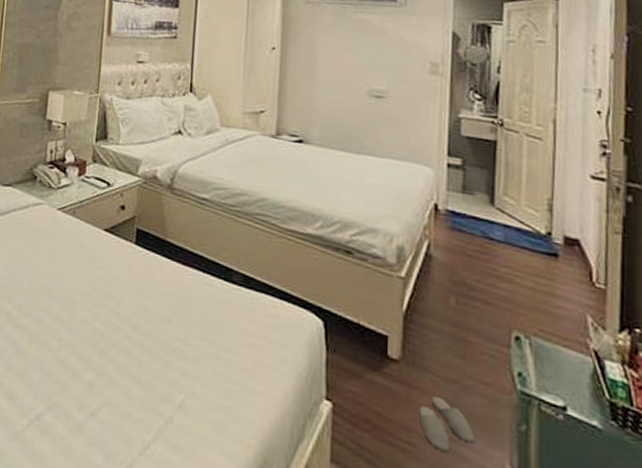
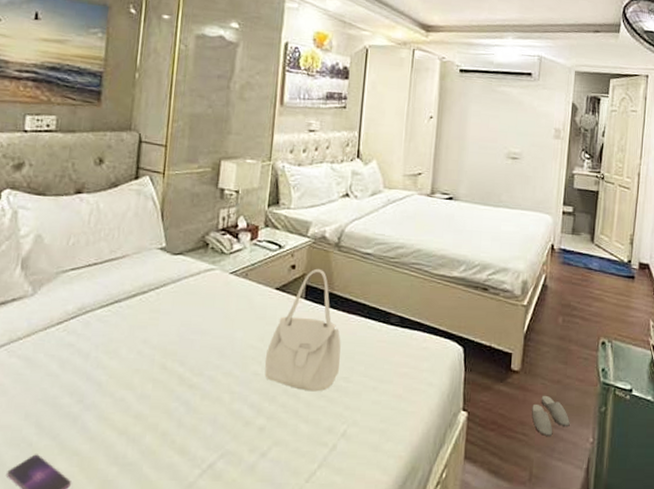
handbag: none [93,211,176,351] -> present [264,268,341,392]

